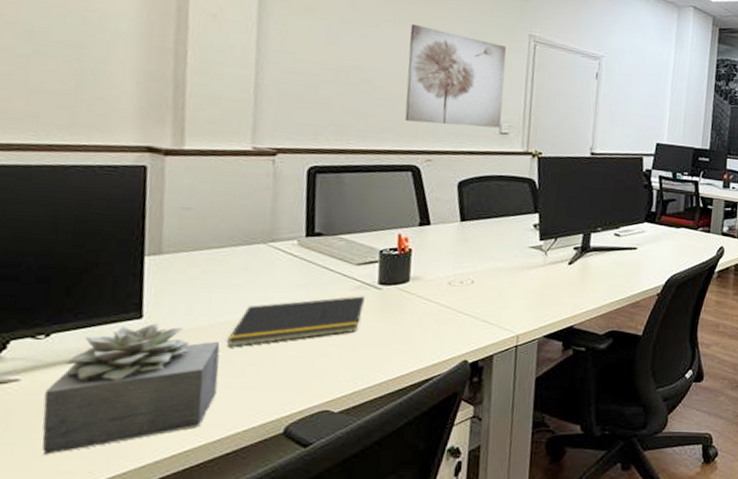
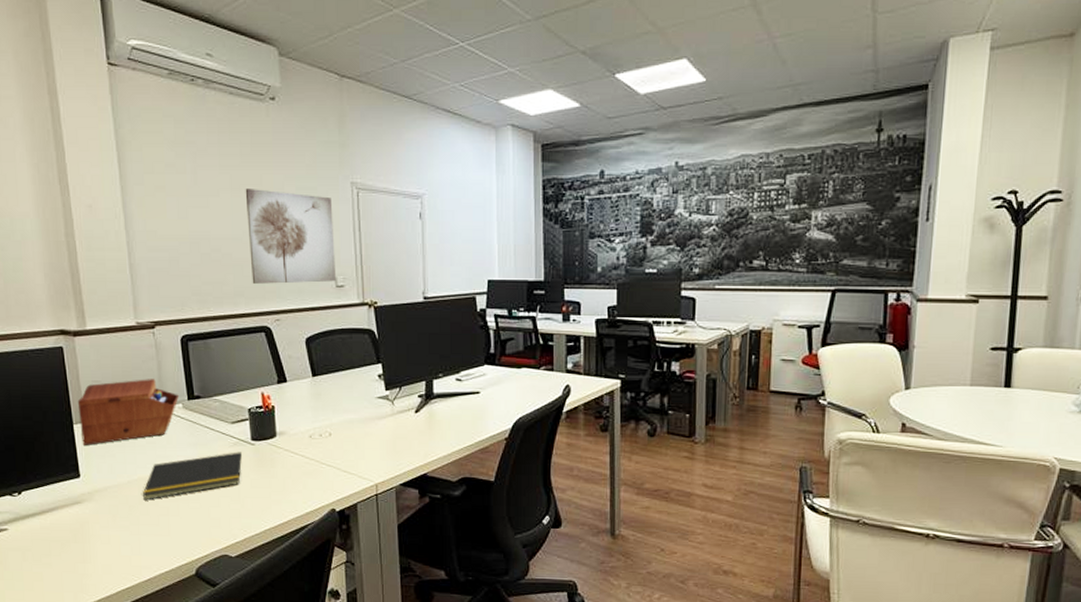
succulent plant: present [42,323,221,455] -> none [26,481,142,589]
sewing box: none [153,210,296,282] -> present [77,379,180,445]

